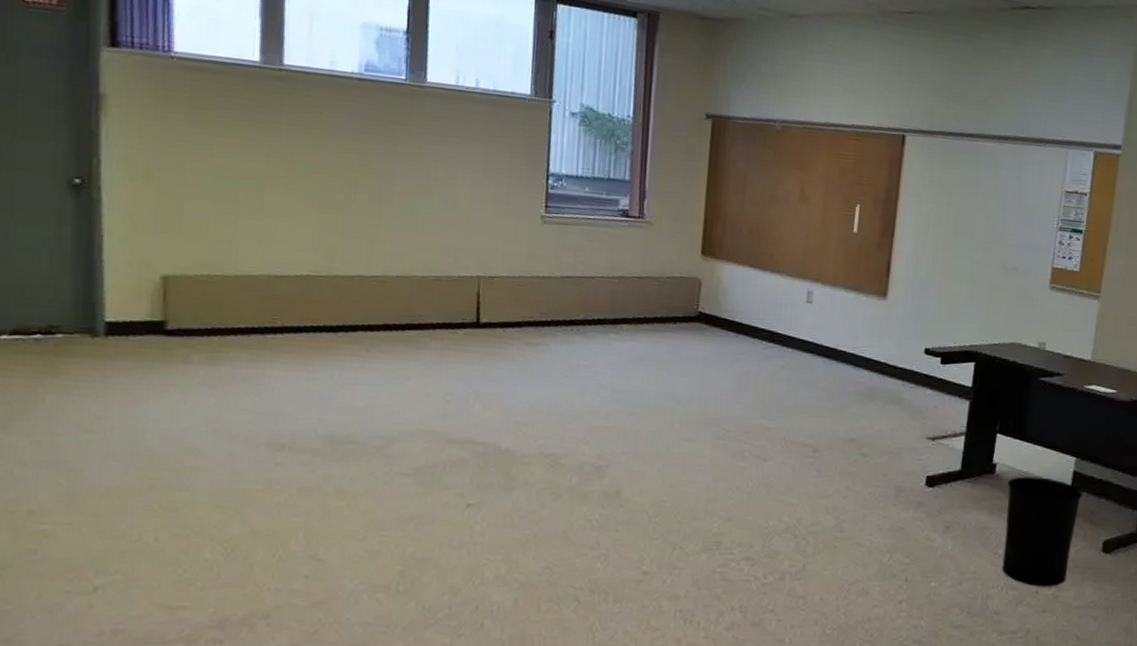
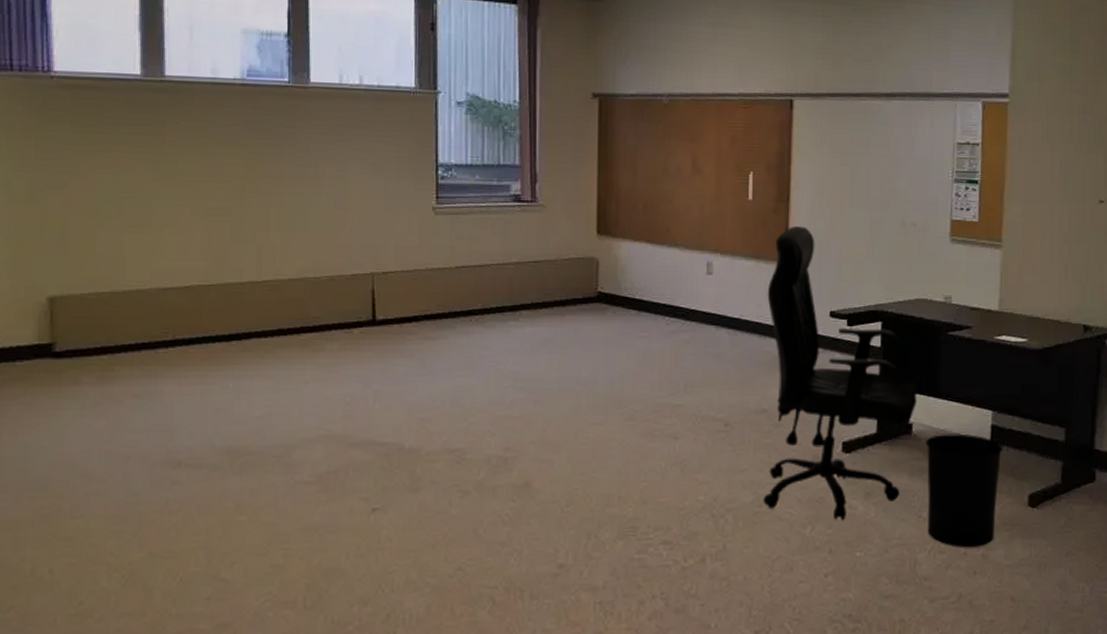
office chair: none [845,262,1005,552] -> present [763,226,918,521]

